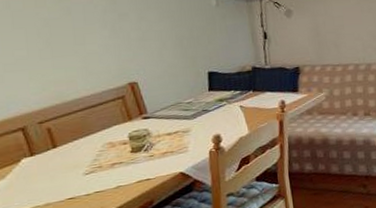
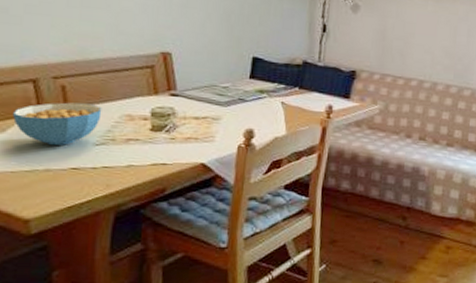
cereal bowl: none [9,139,87,182] -> present [13,102,102,145]

